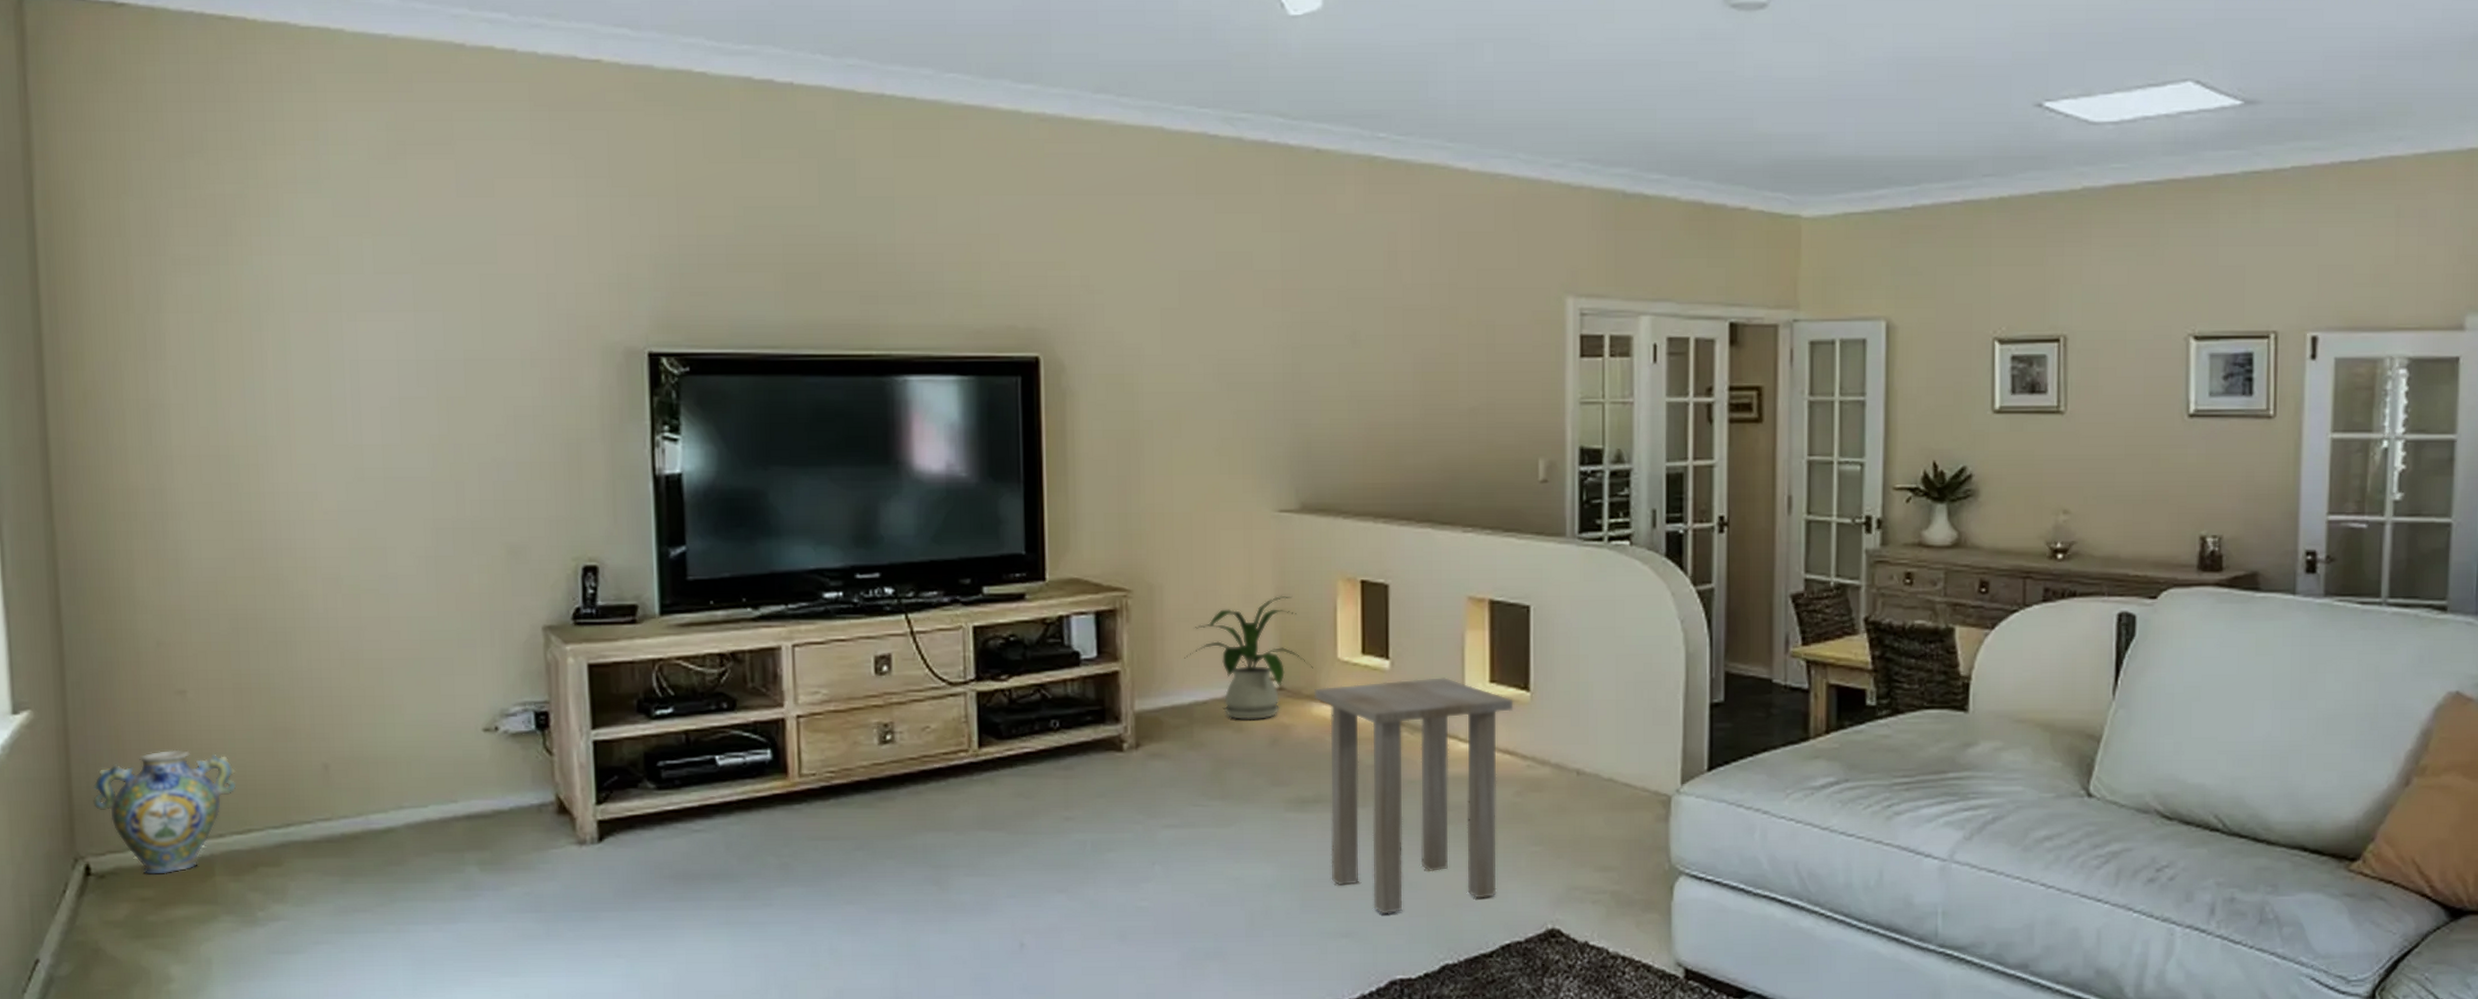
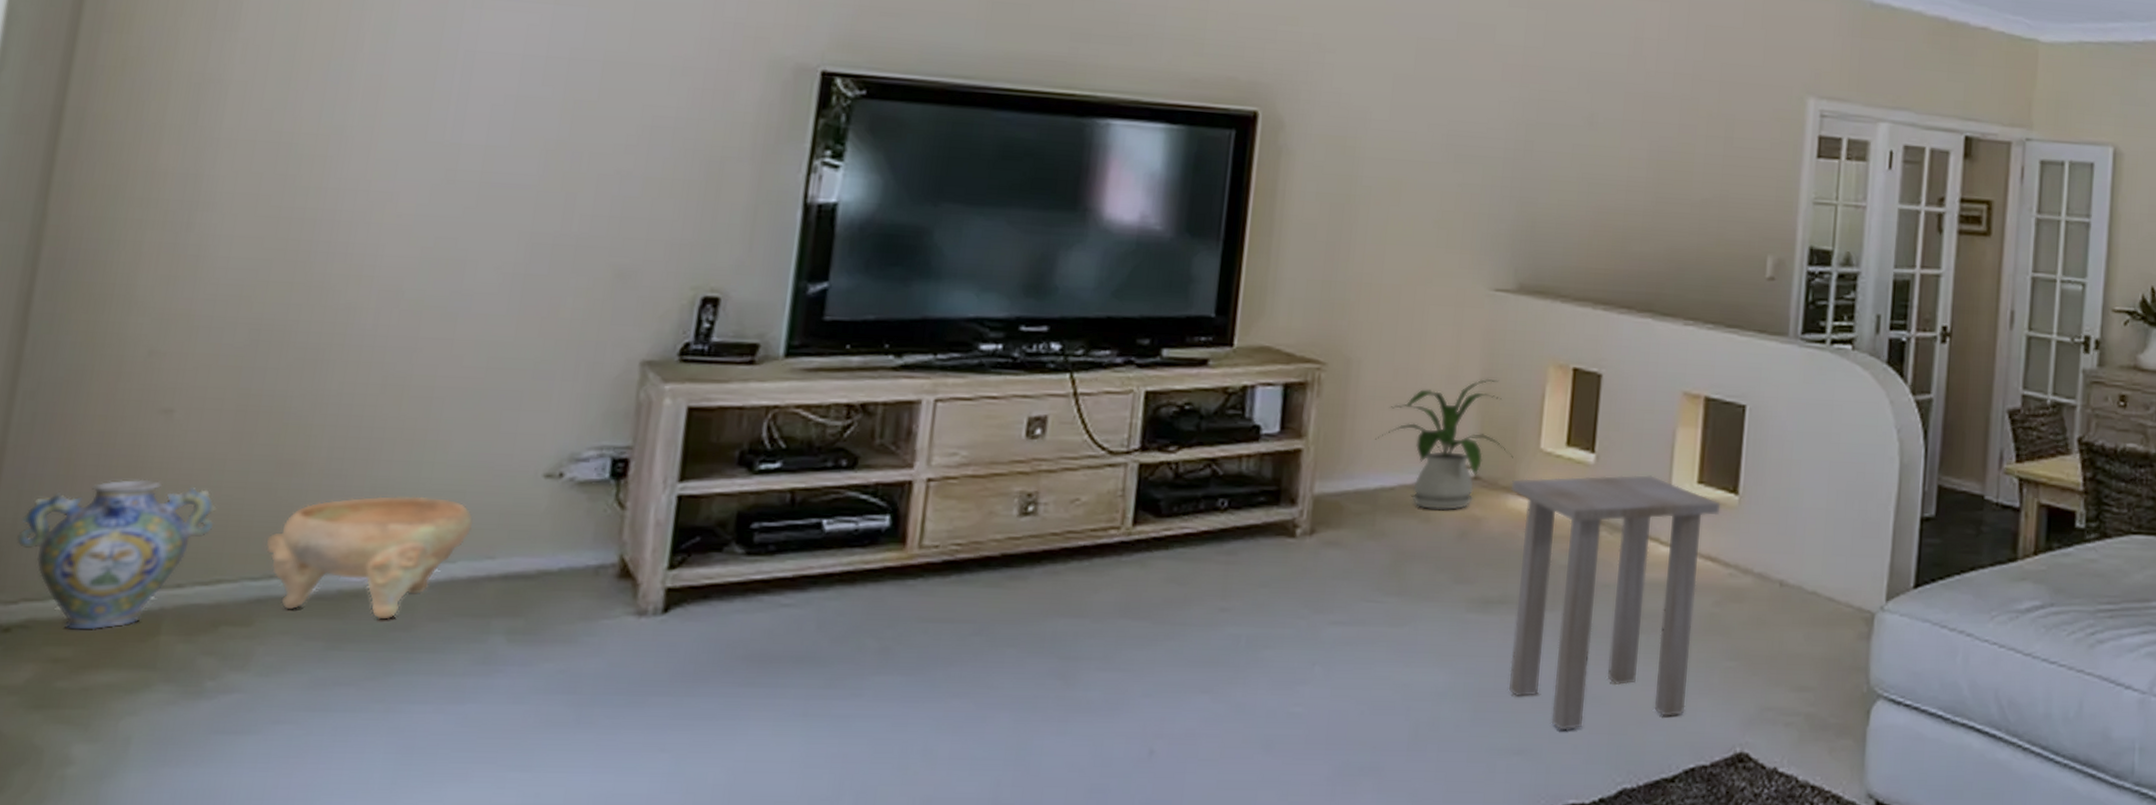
decorative bowl: none [278,752,435,857] -> present [265,496,473,620]

